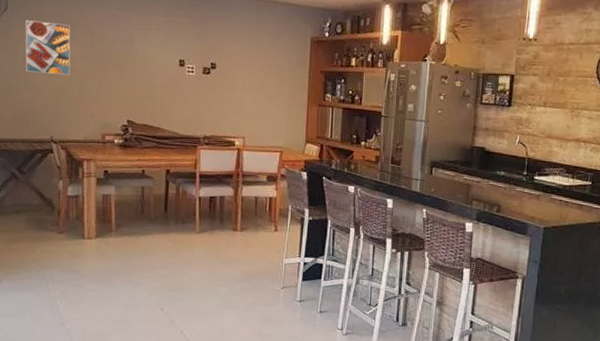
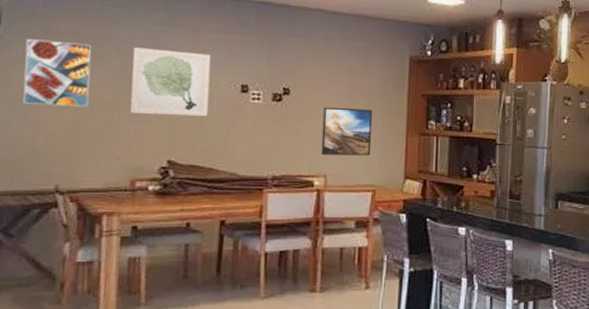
wall art: none [99,27,157,86] -> present [129,47,212,117]
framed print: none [240,79,281,122] -> present [320,106,373,156]

